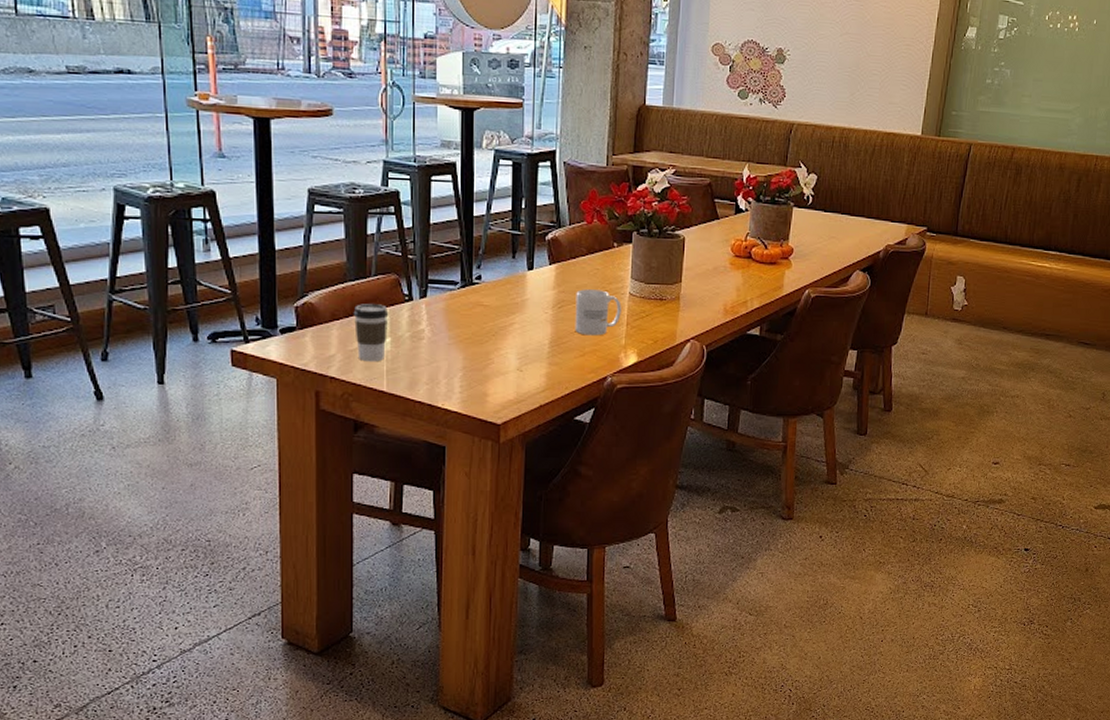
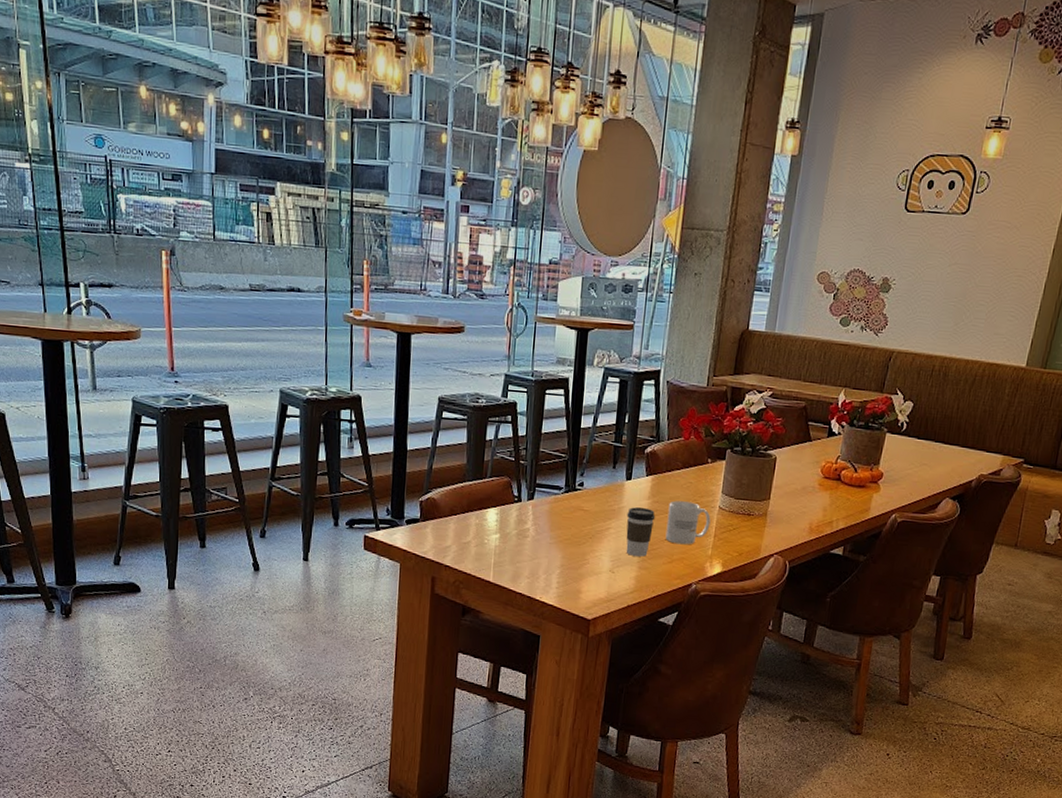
coffee cup: present [353,304,389,362] -> none [468,502,500,555]
coffee cup: none [531,299,563,352] -> present [626,507,656,557]

